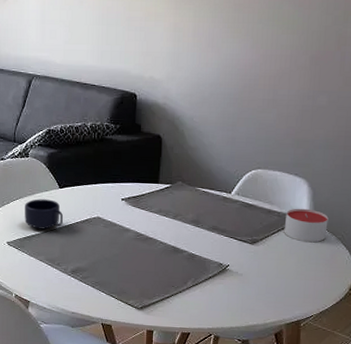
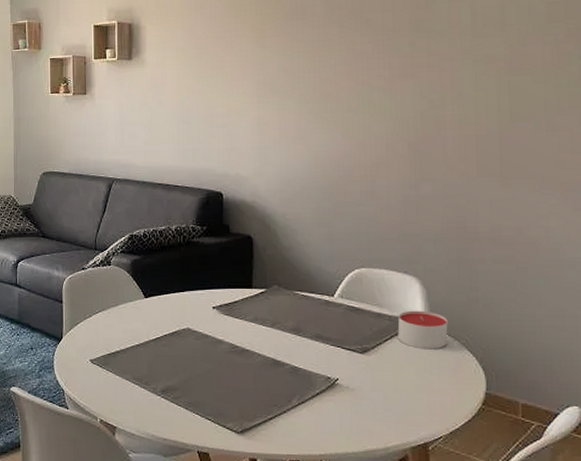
mug: present [25,199,63,229] -> none [108,310,150,344]

